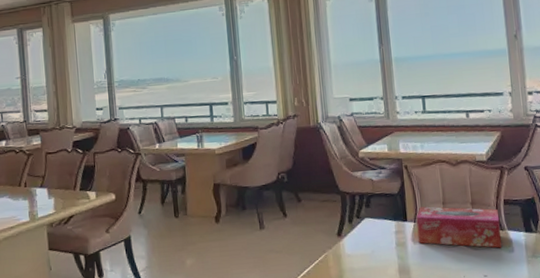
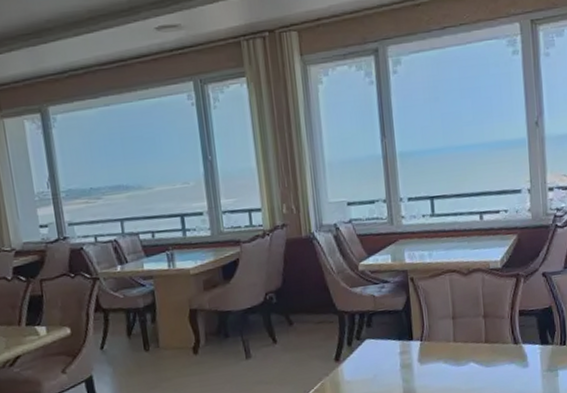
tissue box: present [416,206,502,248] -> none [423,321,515,364]

